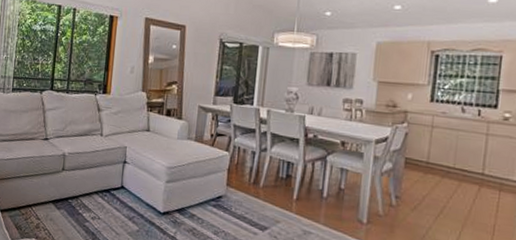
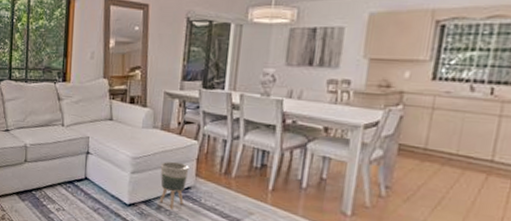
planter: none [193,171,221,219] -> present [160,161,189,210]

